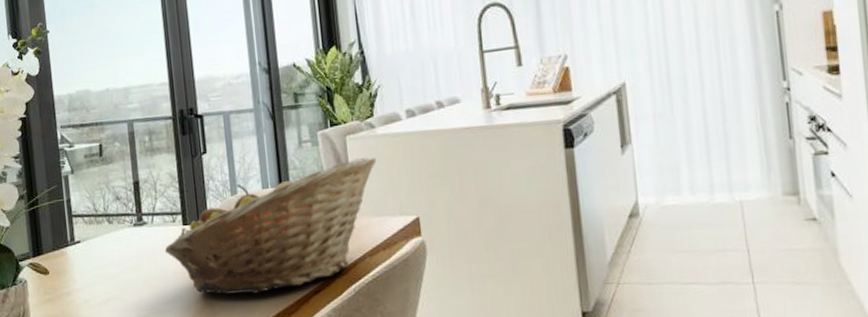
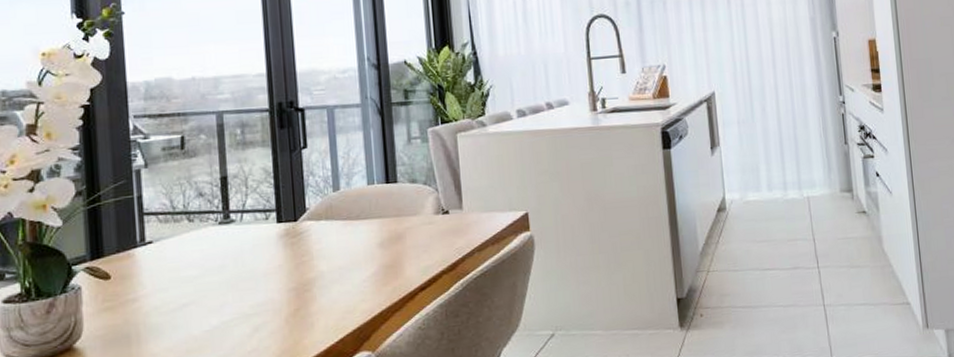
fruit basket: present [165,156,377,294] -> none [256,154,487,294]

